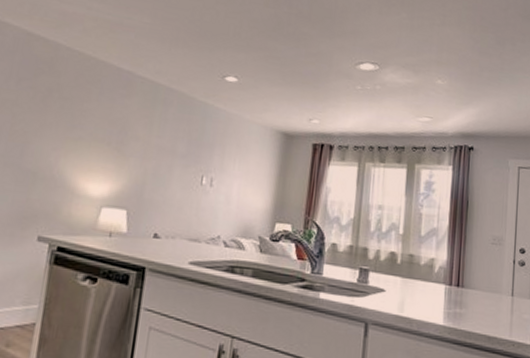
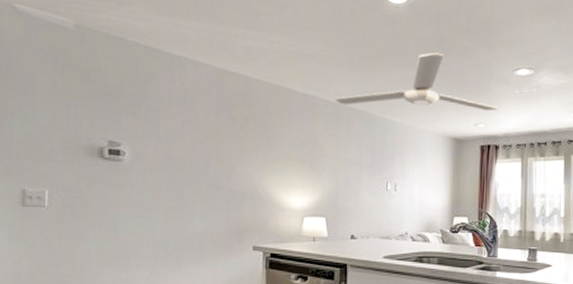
ceiling fan: none [153,36,336,106] -> present [335,52,498,111]

